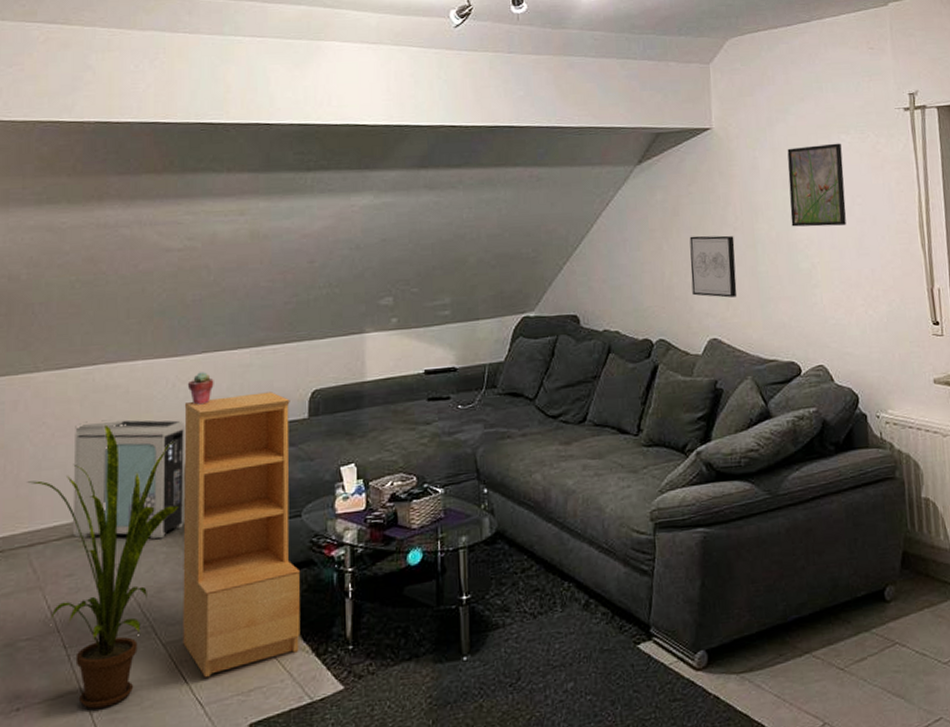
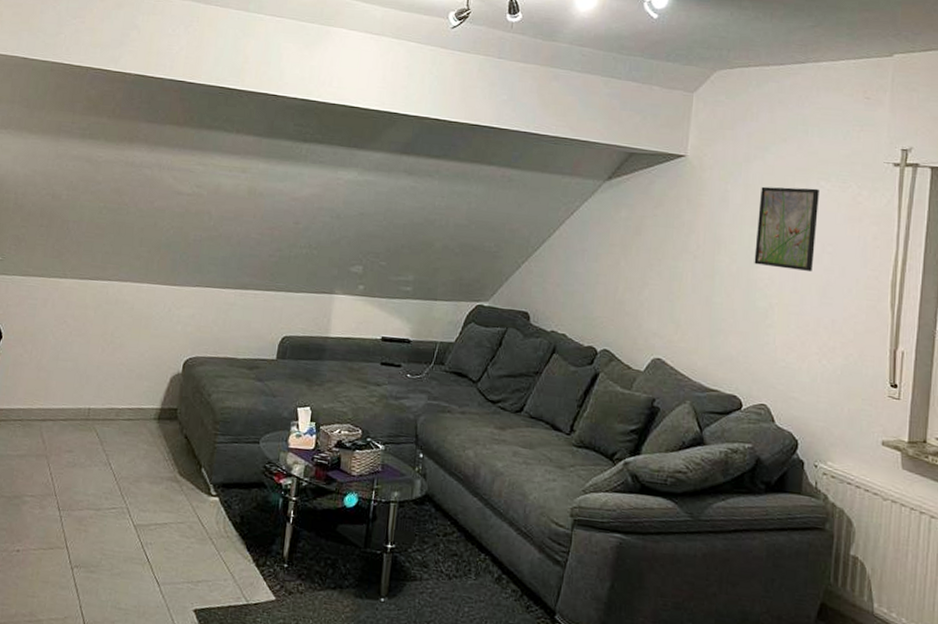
house plant: present [27,424,180,709] -> none [47,332,165,567]
air purifier: present [72,419,186,539] -> none [76,327,175,438]
bookshelf: present [183,392,301,678] -> none [150,326,263,562]
potted succulent: present [187,372,214,405] -> none [180,302,203,331]
wall art: present [689,235,737,298] -> none [643,257,693,323]

